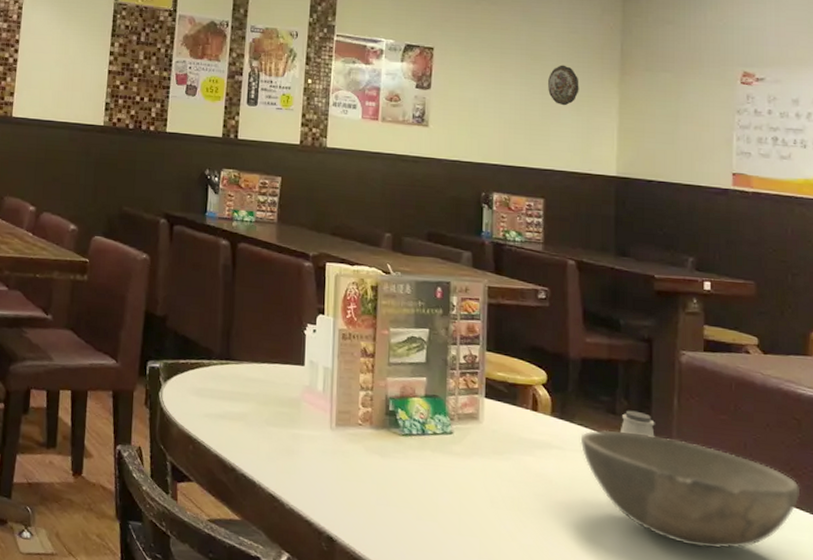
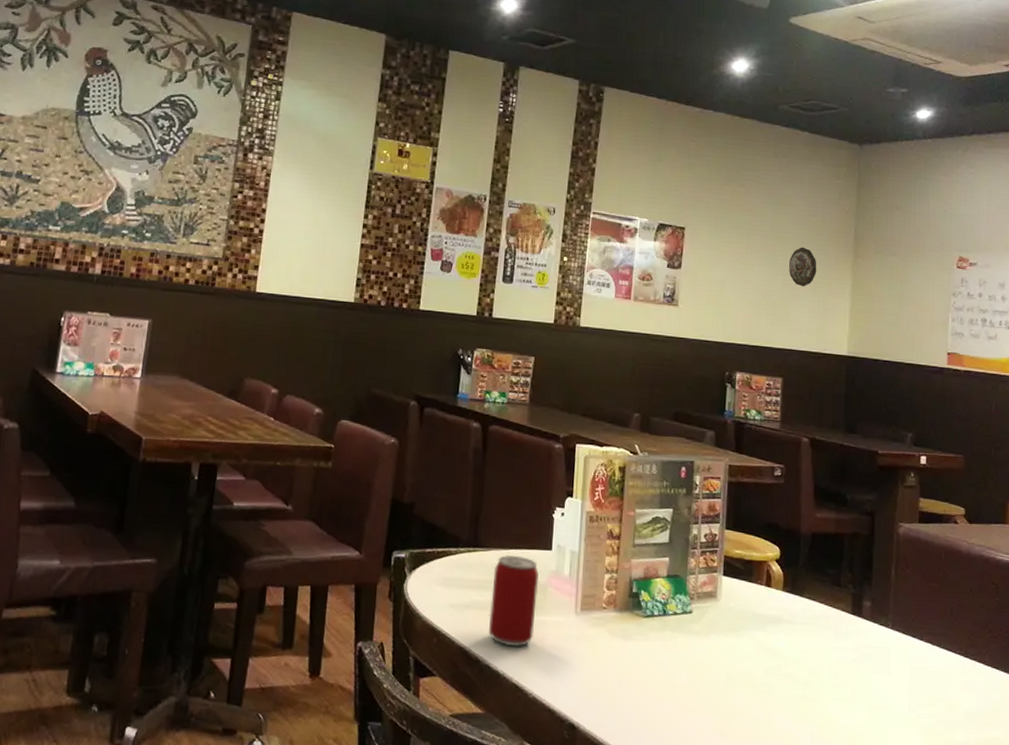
beer can: none [243,368,293,458] -> present [489,554,539,647]
bowl: present [580,429,801,549] -> none [808,602,997,711]
saltshaker: present [619,410,655,437] -> none [843,582,875,607]

